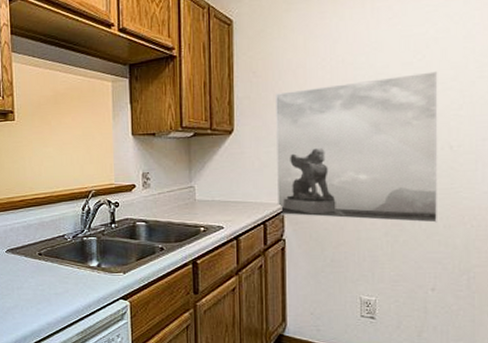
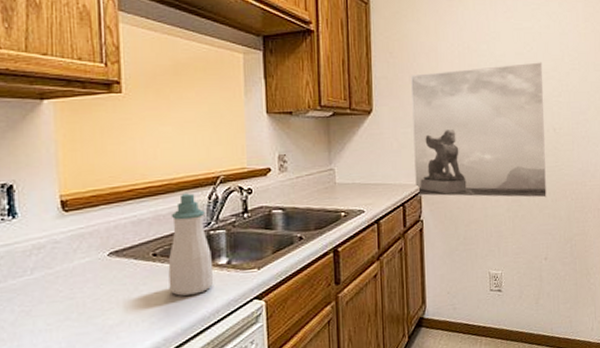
soap bottle: none [50,204,87,290] -> present [168,193,214,296]

